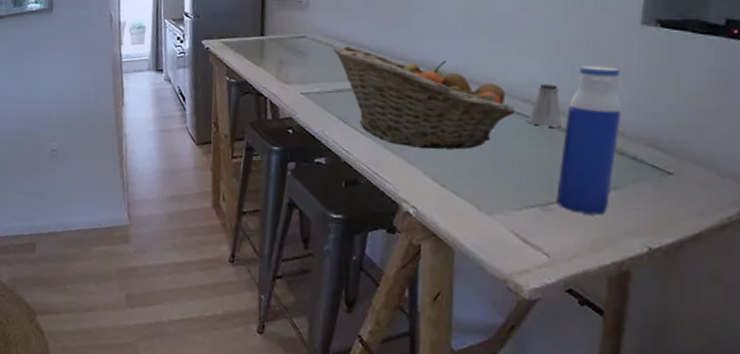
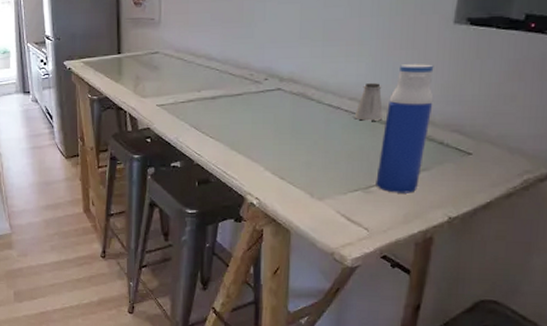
fruit basket: present [333,46,516,150] -> none [184,59,344,148]

